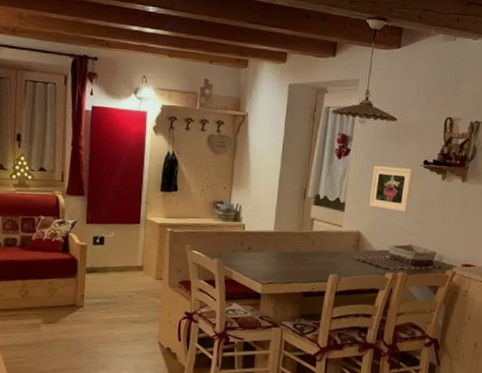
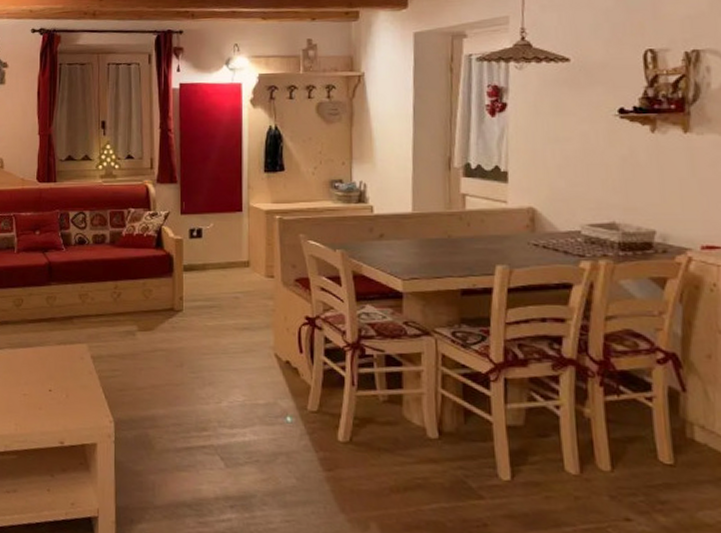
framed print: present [369,165,414,212] -> none [542,120,605,178]

